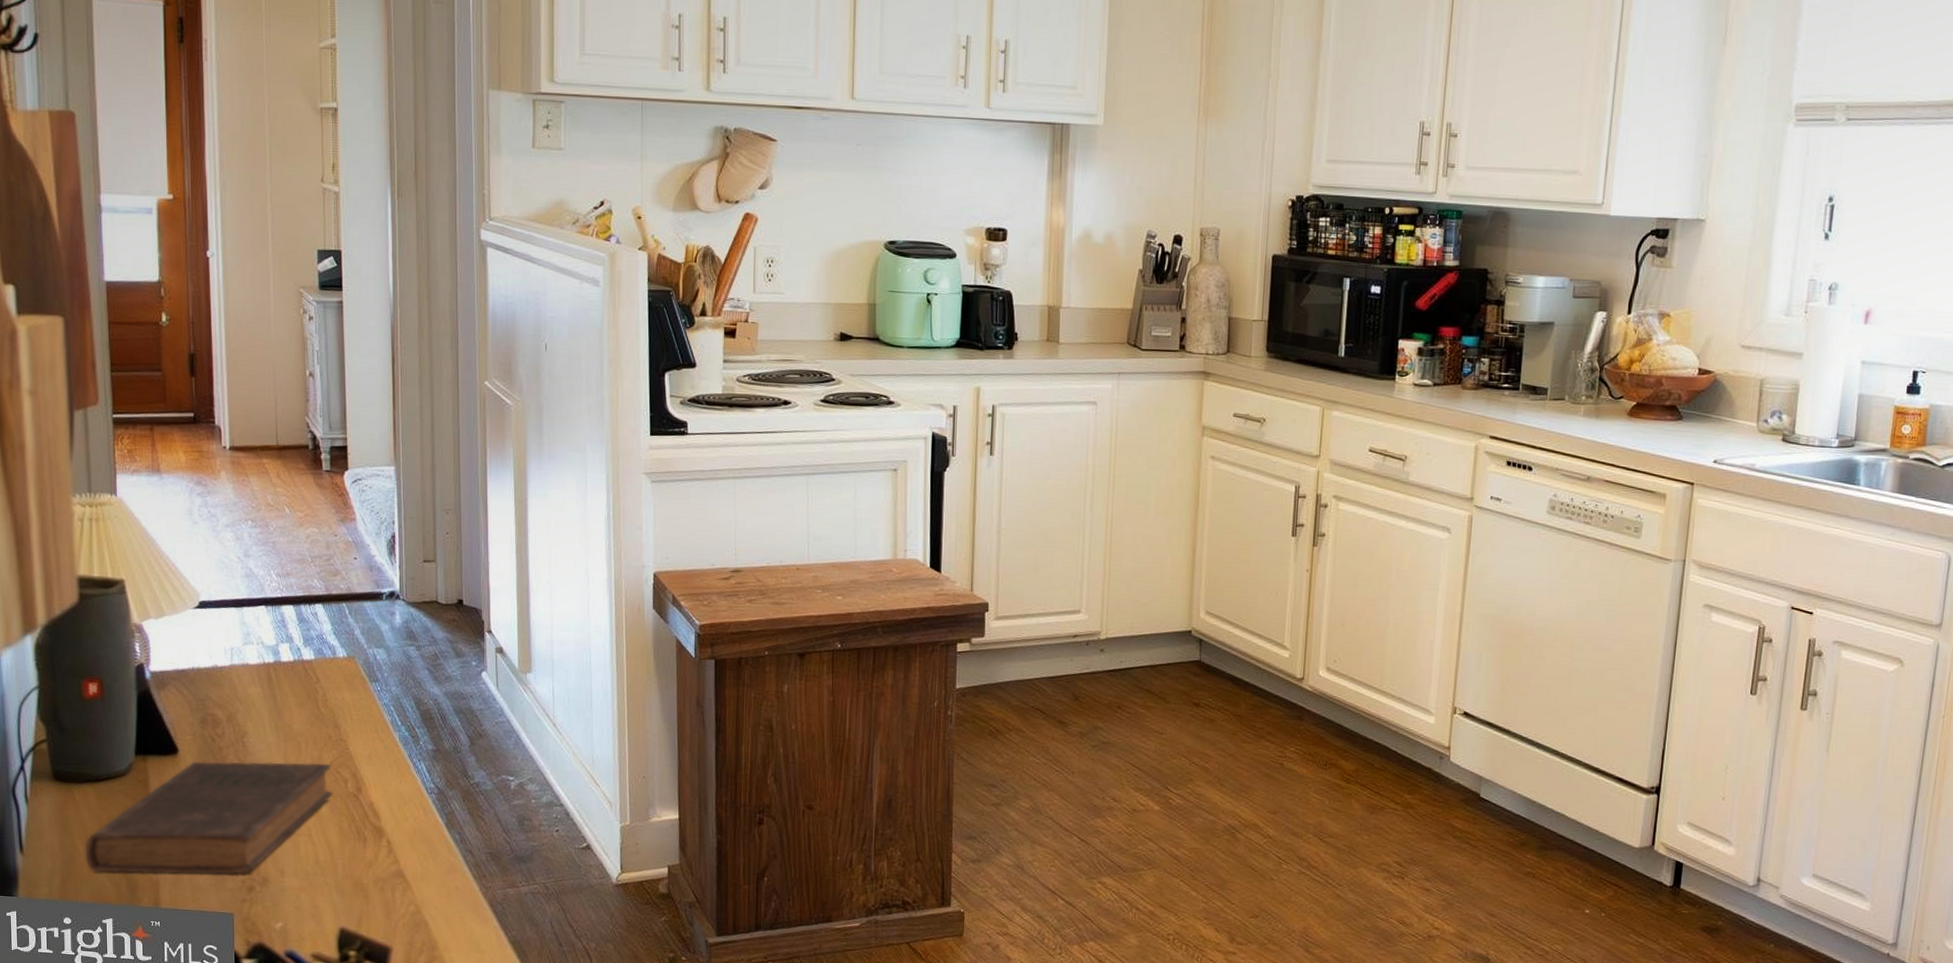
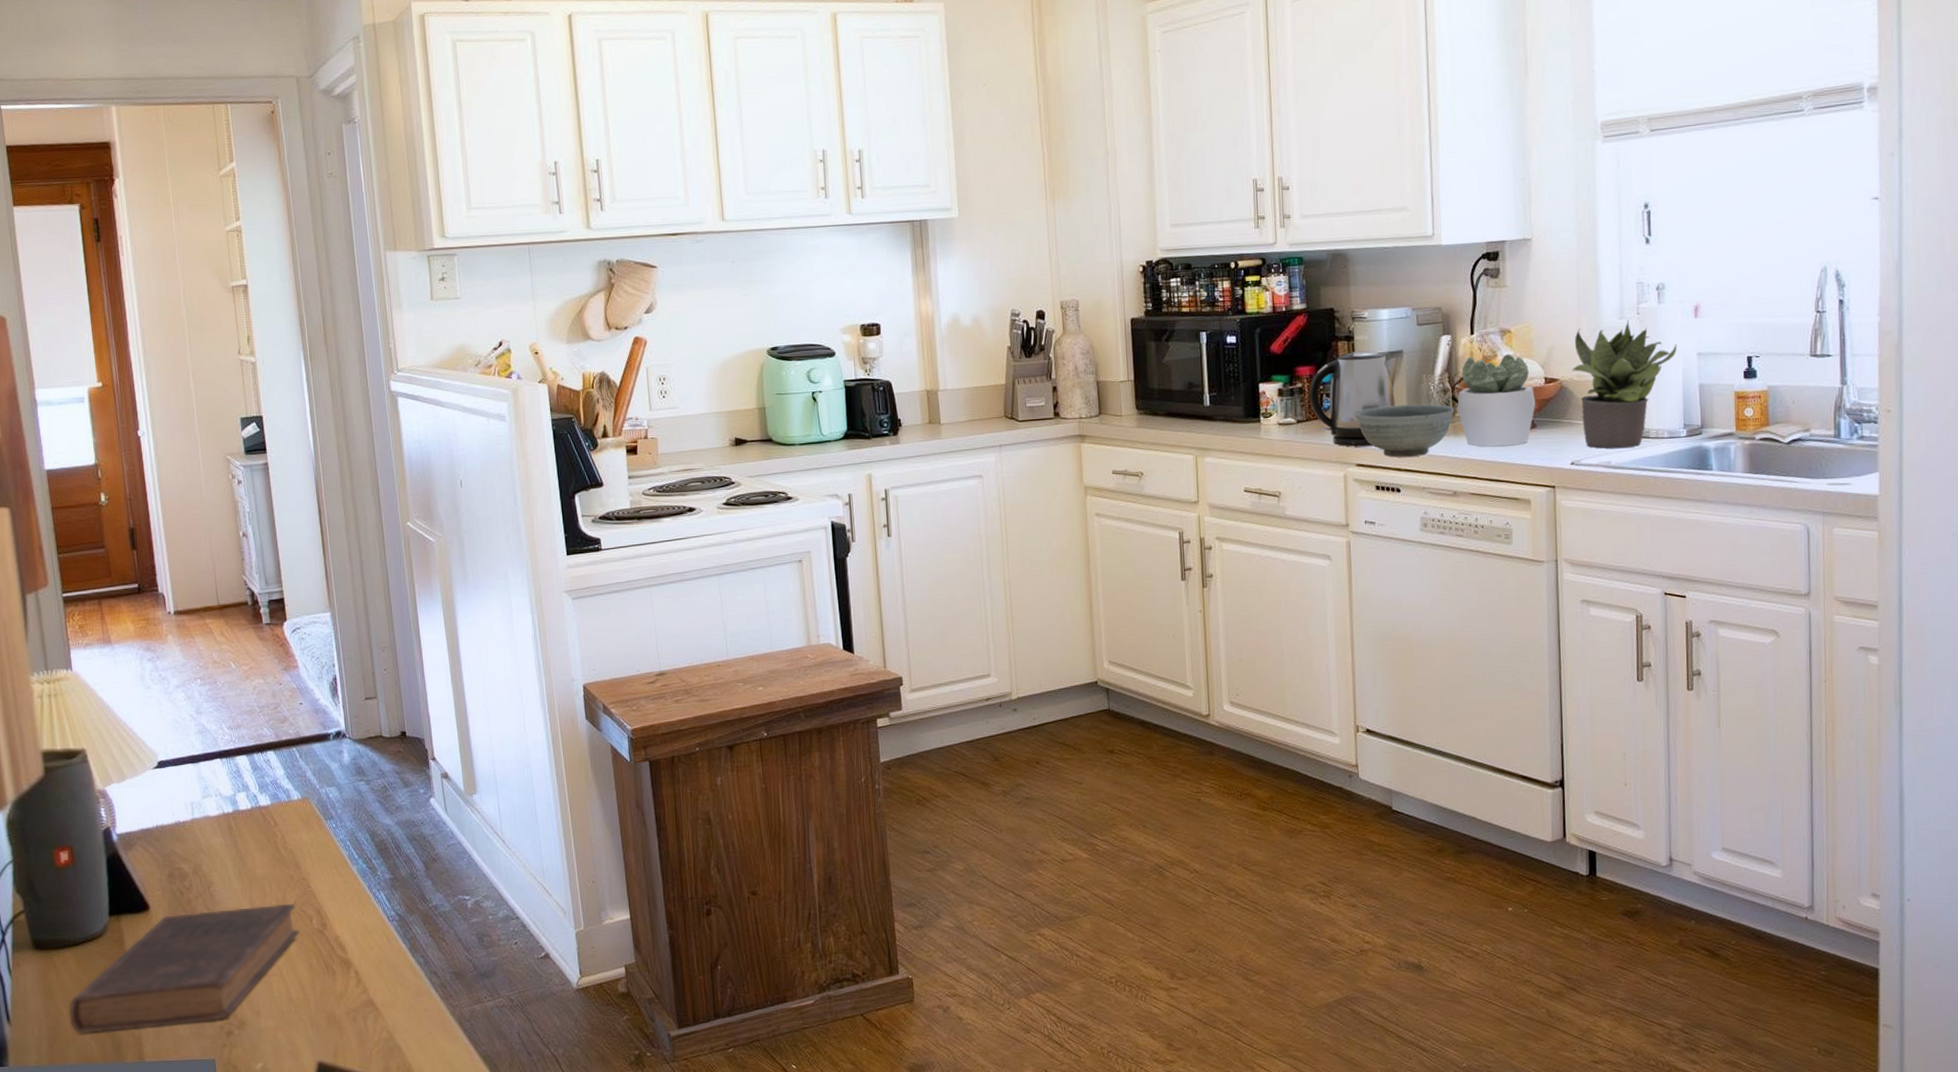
kettle: none [1449,317,1547,419] -> present [1309,350,1397,448]
bowl: none [1495,378,1600,435] -> present [1354,404,1455,458]
succulent plant: none [1603,337,1686,437] -> present [1457,354,1536,448]
potted plant: none [1728,317,1841,452] -> present [1572,320,1677,449]

